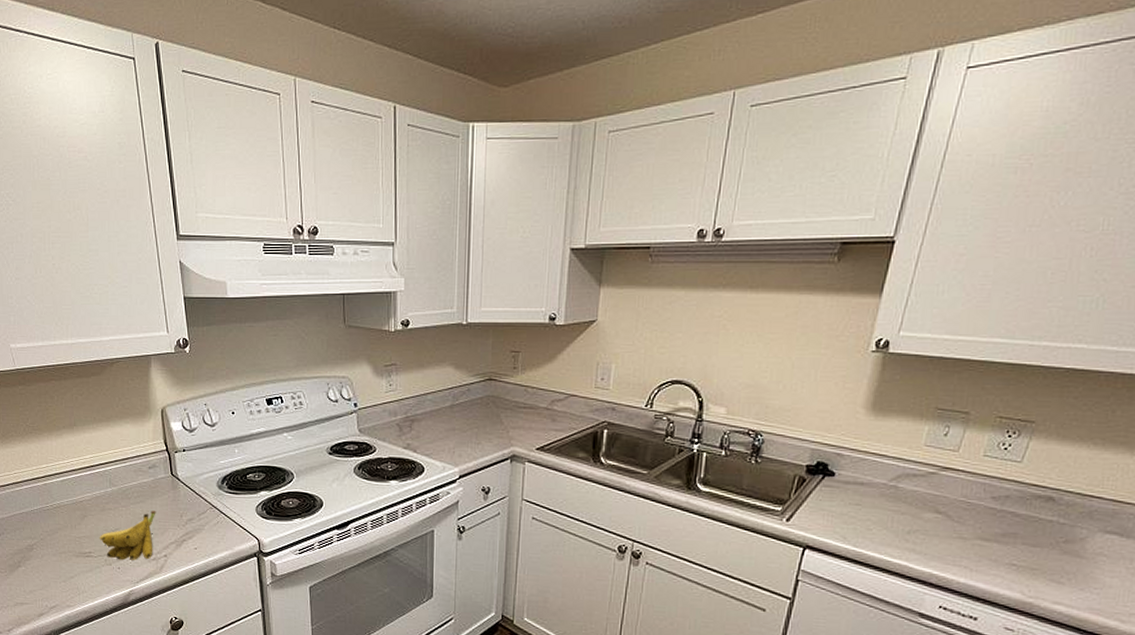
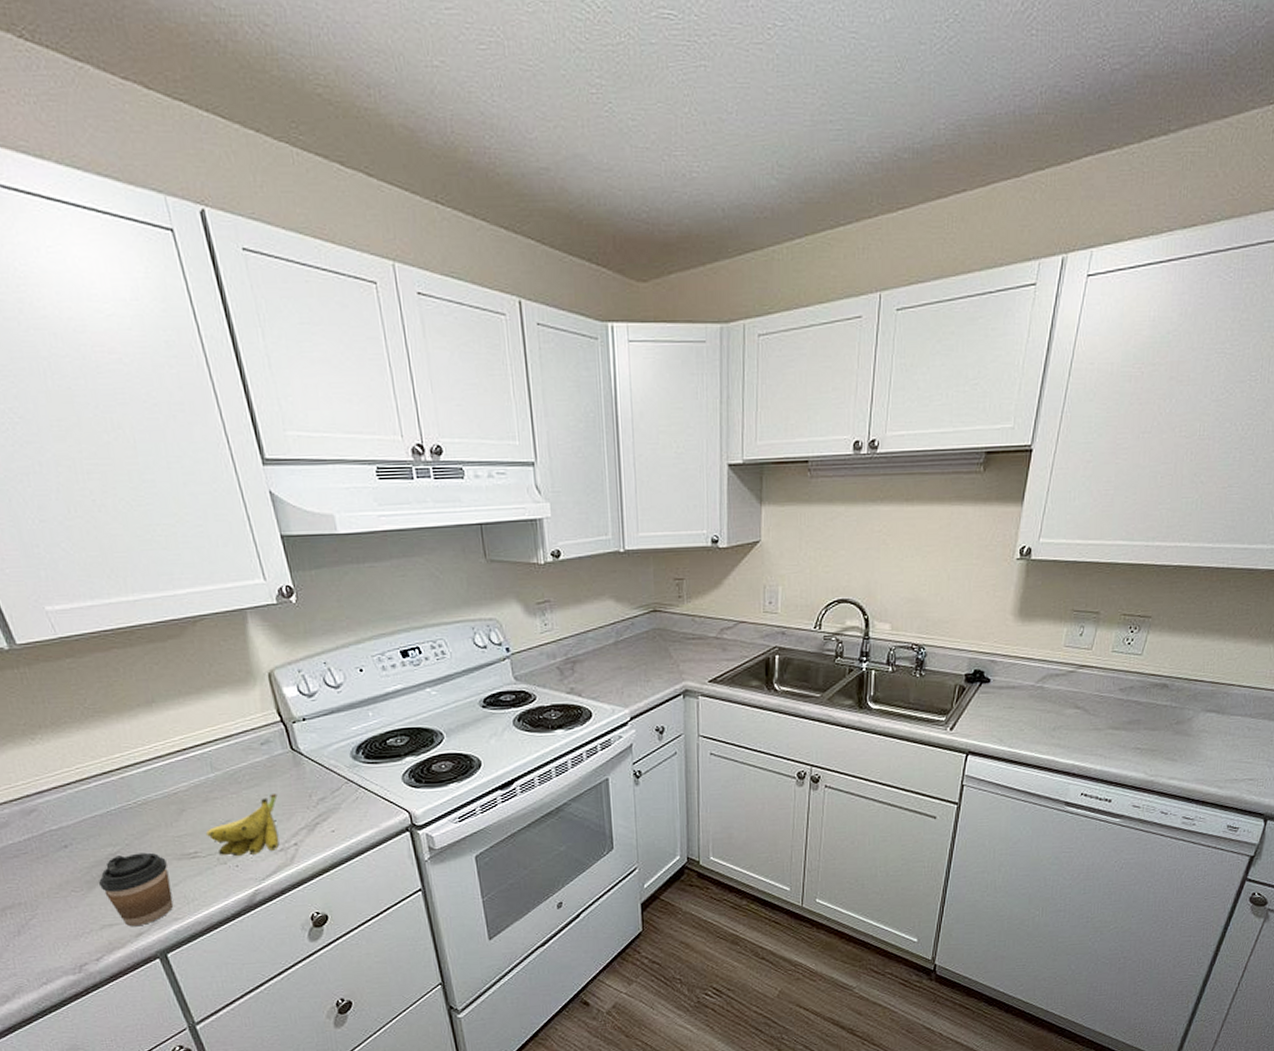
coffee cup: none [17,547,69,608] -> present [98,852,174,927]

